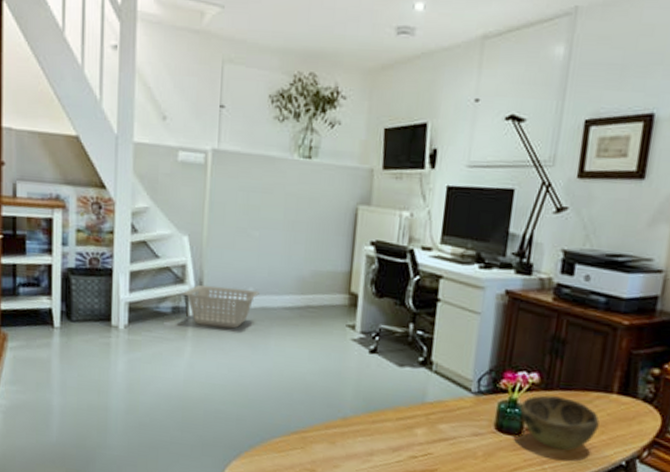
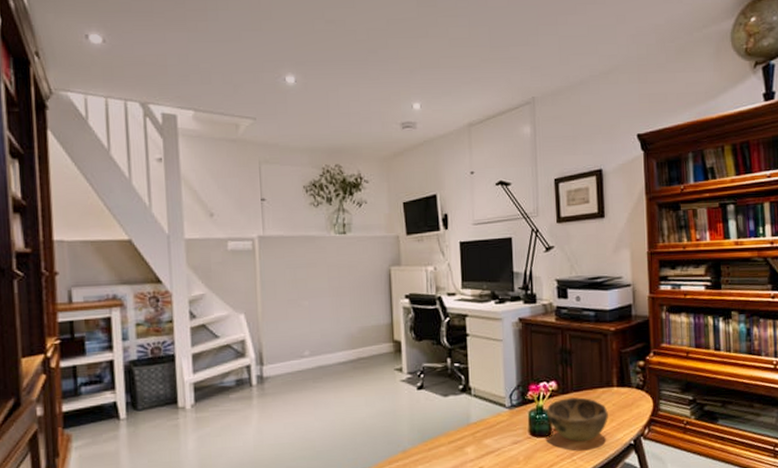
laundry basket: present [182,284,259,329] -> none [243,352,315,392]

